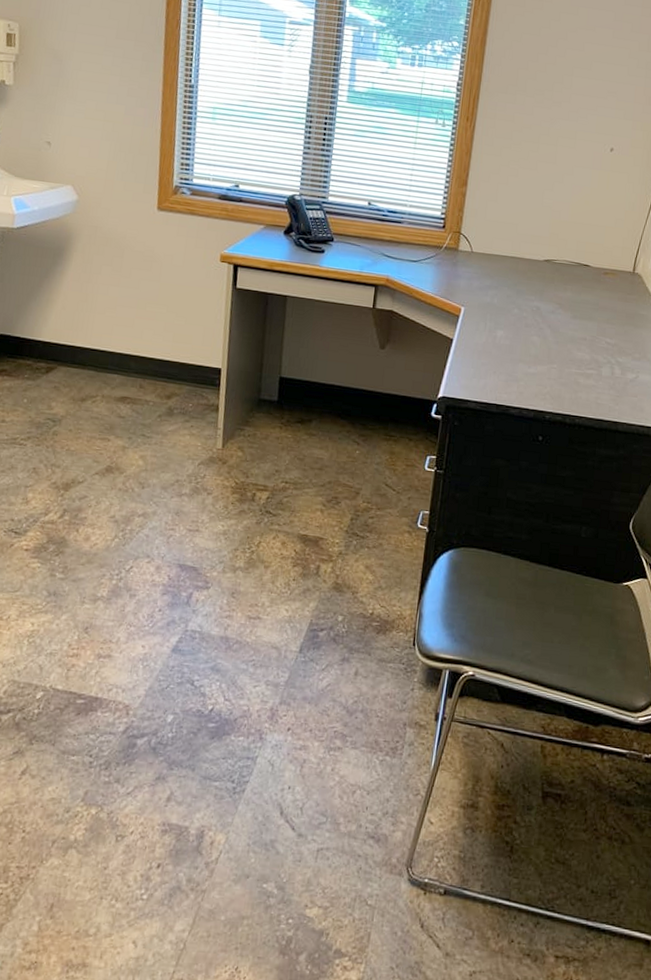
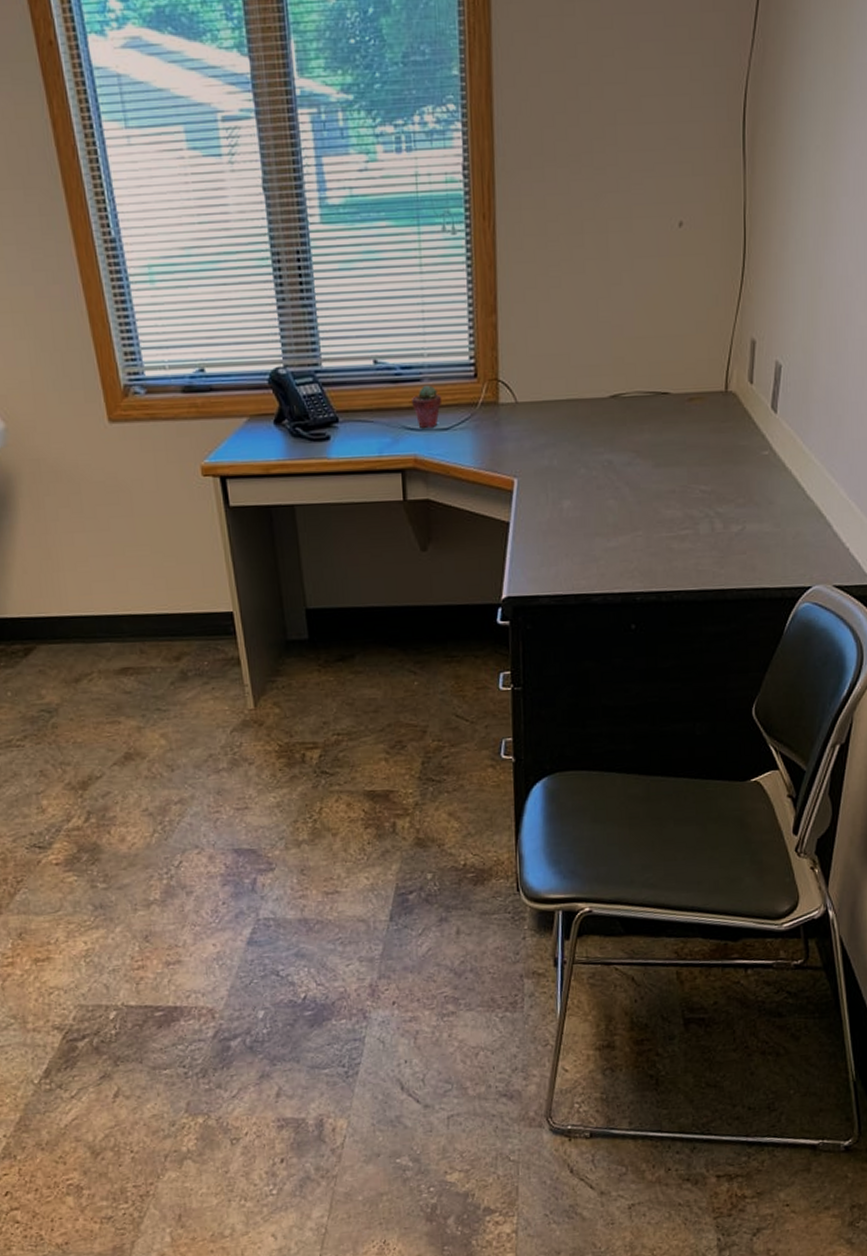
potted succulent: none [392,226,416,258] -> present [412,384,442,428]

